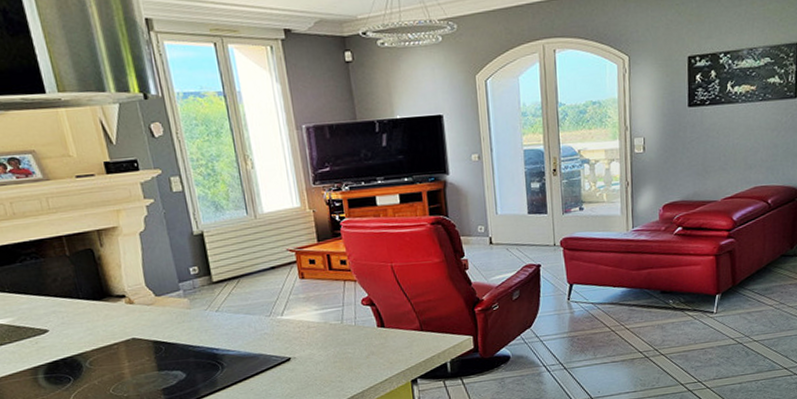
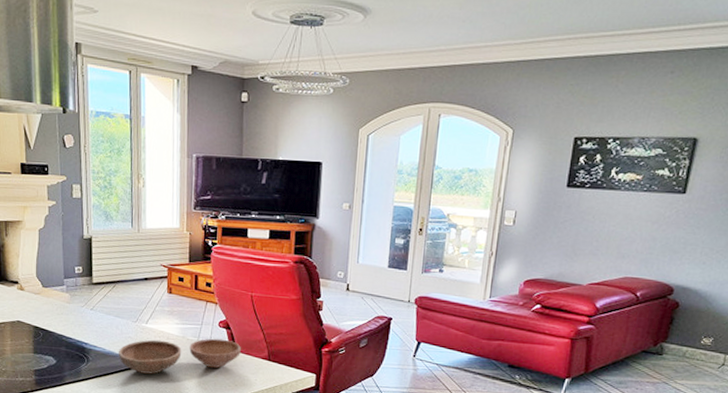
bowl: none [255,317,390,370] -> present [118,338,241,374]

